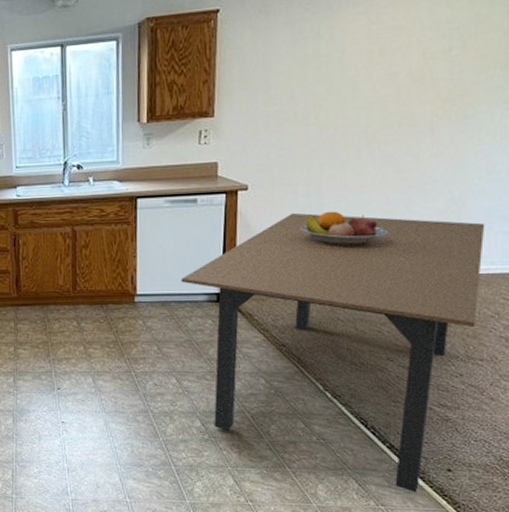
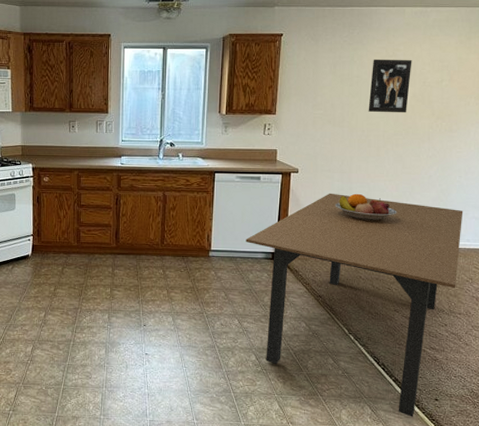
wall art: none [343,25,406,102] -> present [368,59,412,113]

